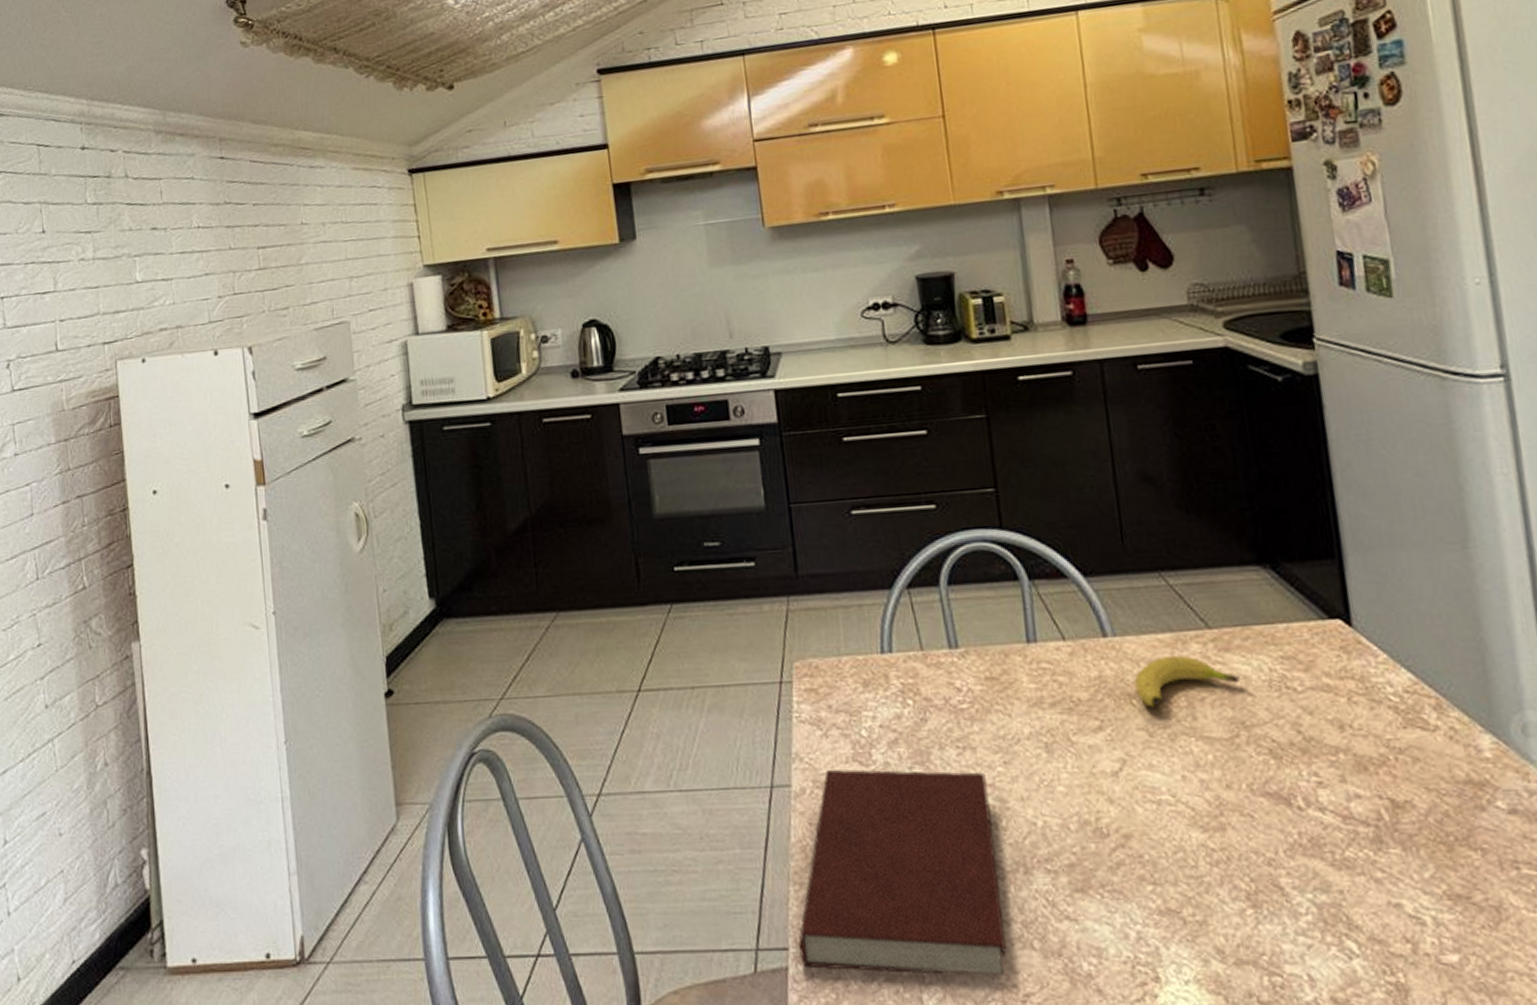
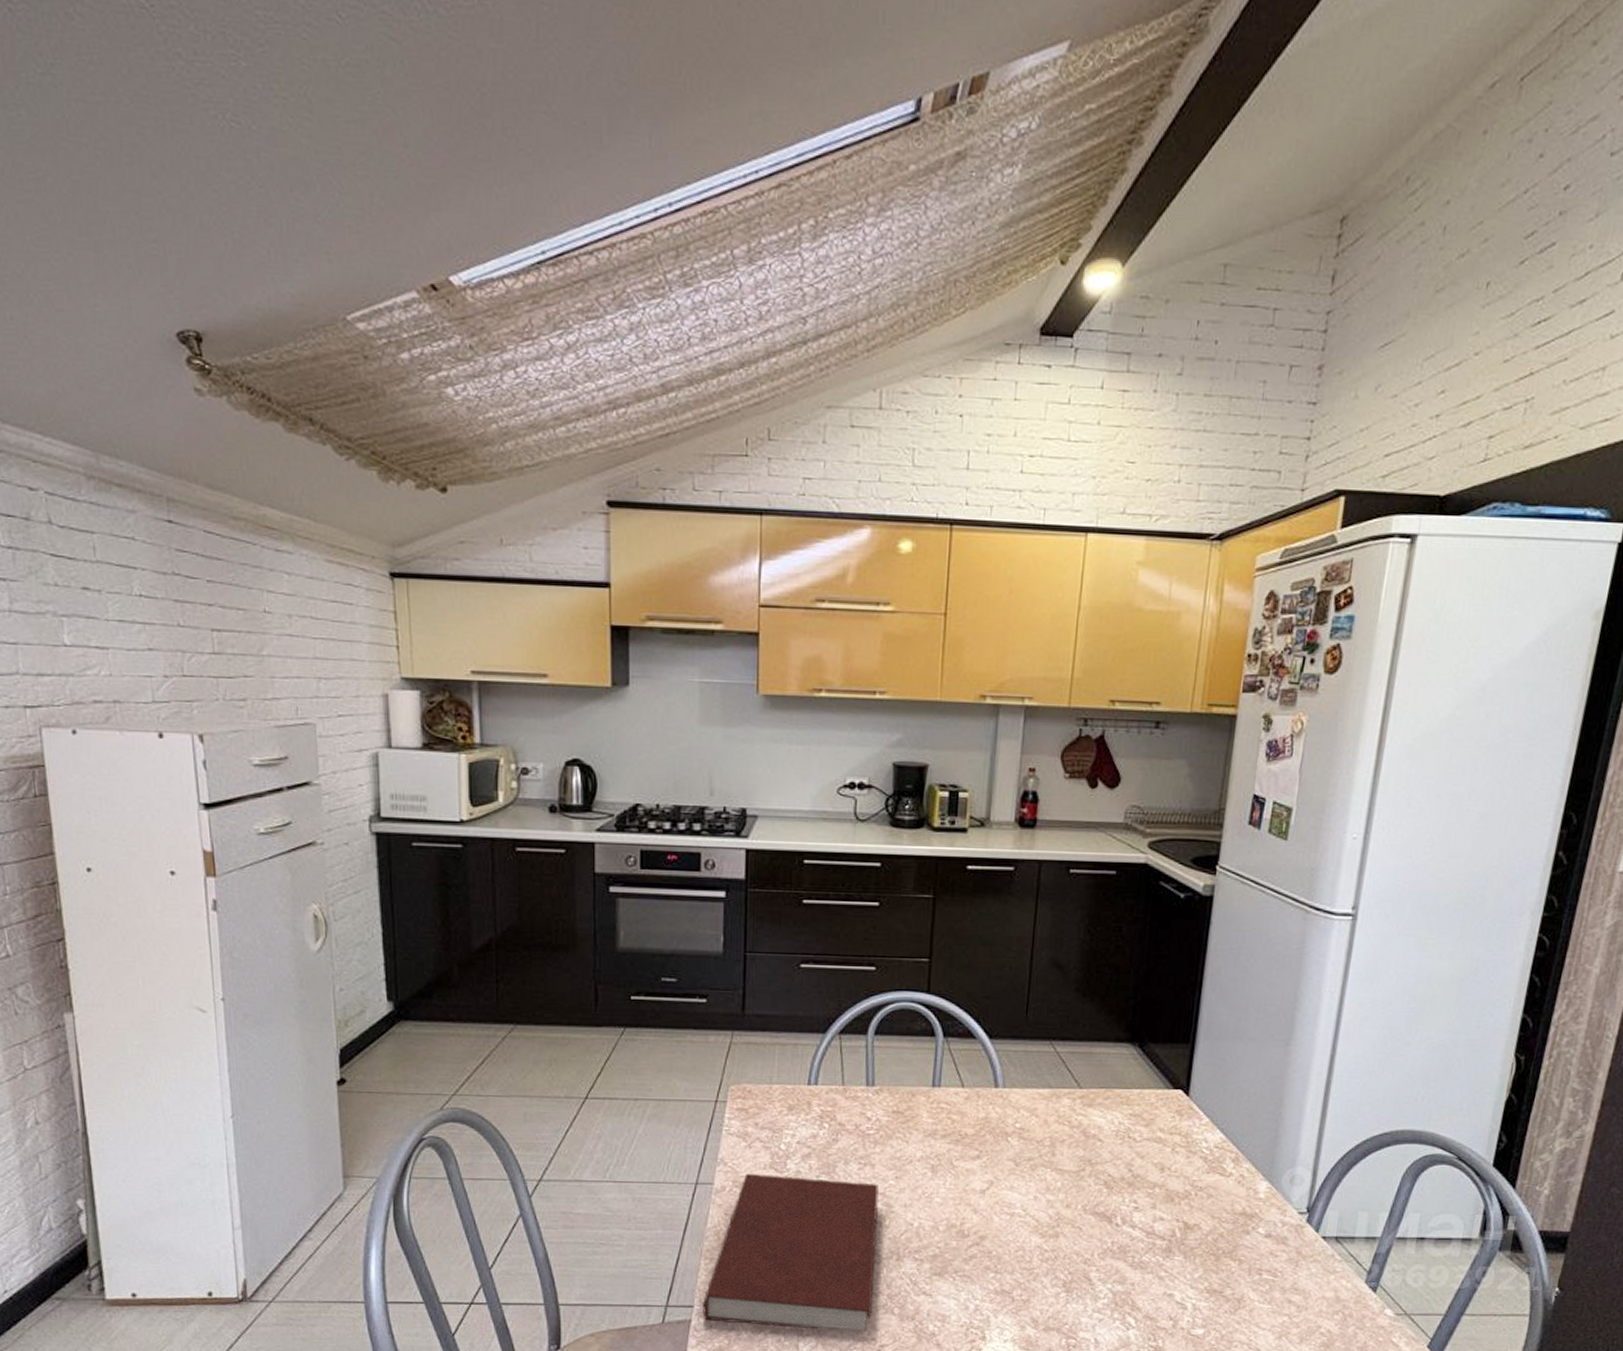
fruit: present [1134,655,1240,708] -> none [1012,1106,1095,1144]

